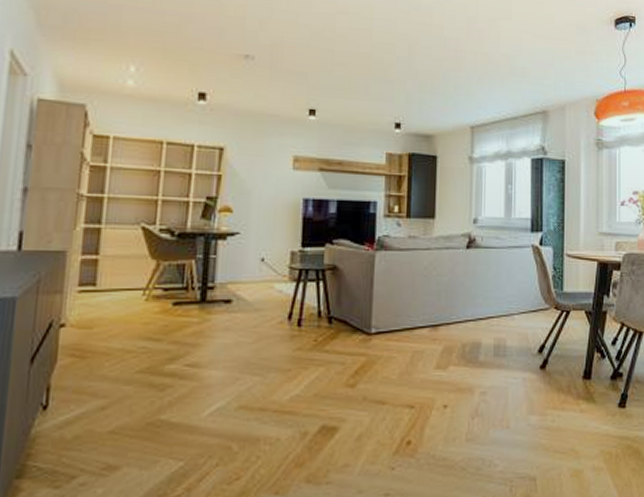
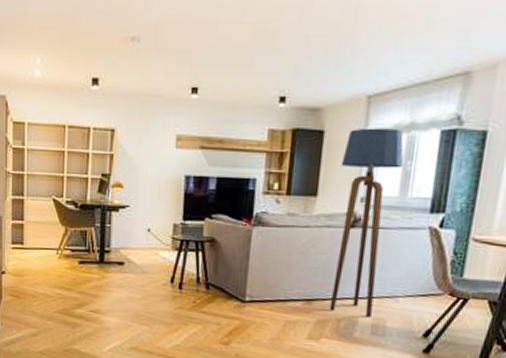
floor lamp: none [454,154,506,339] -> present [329,128,404,318]

